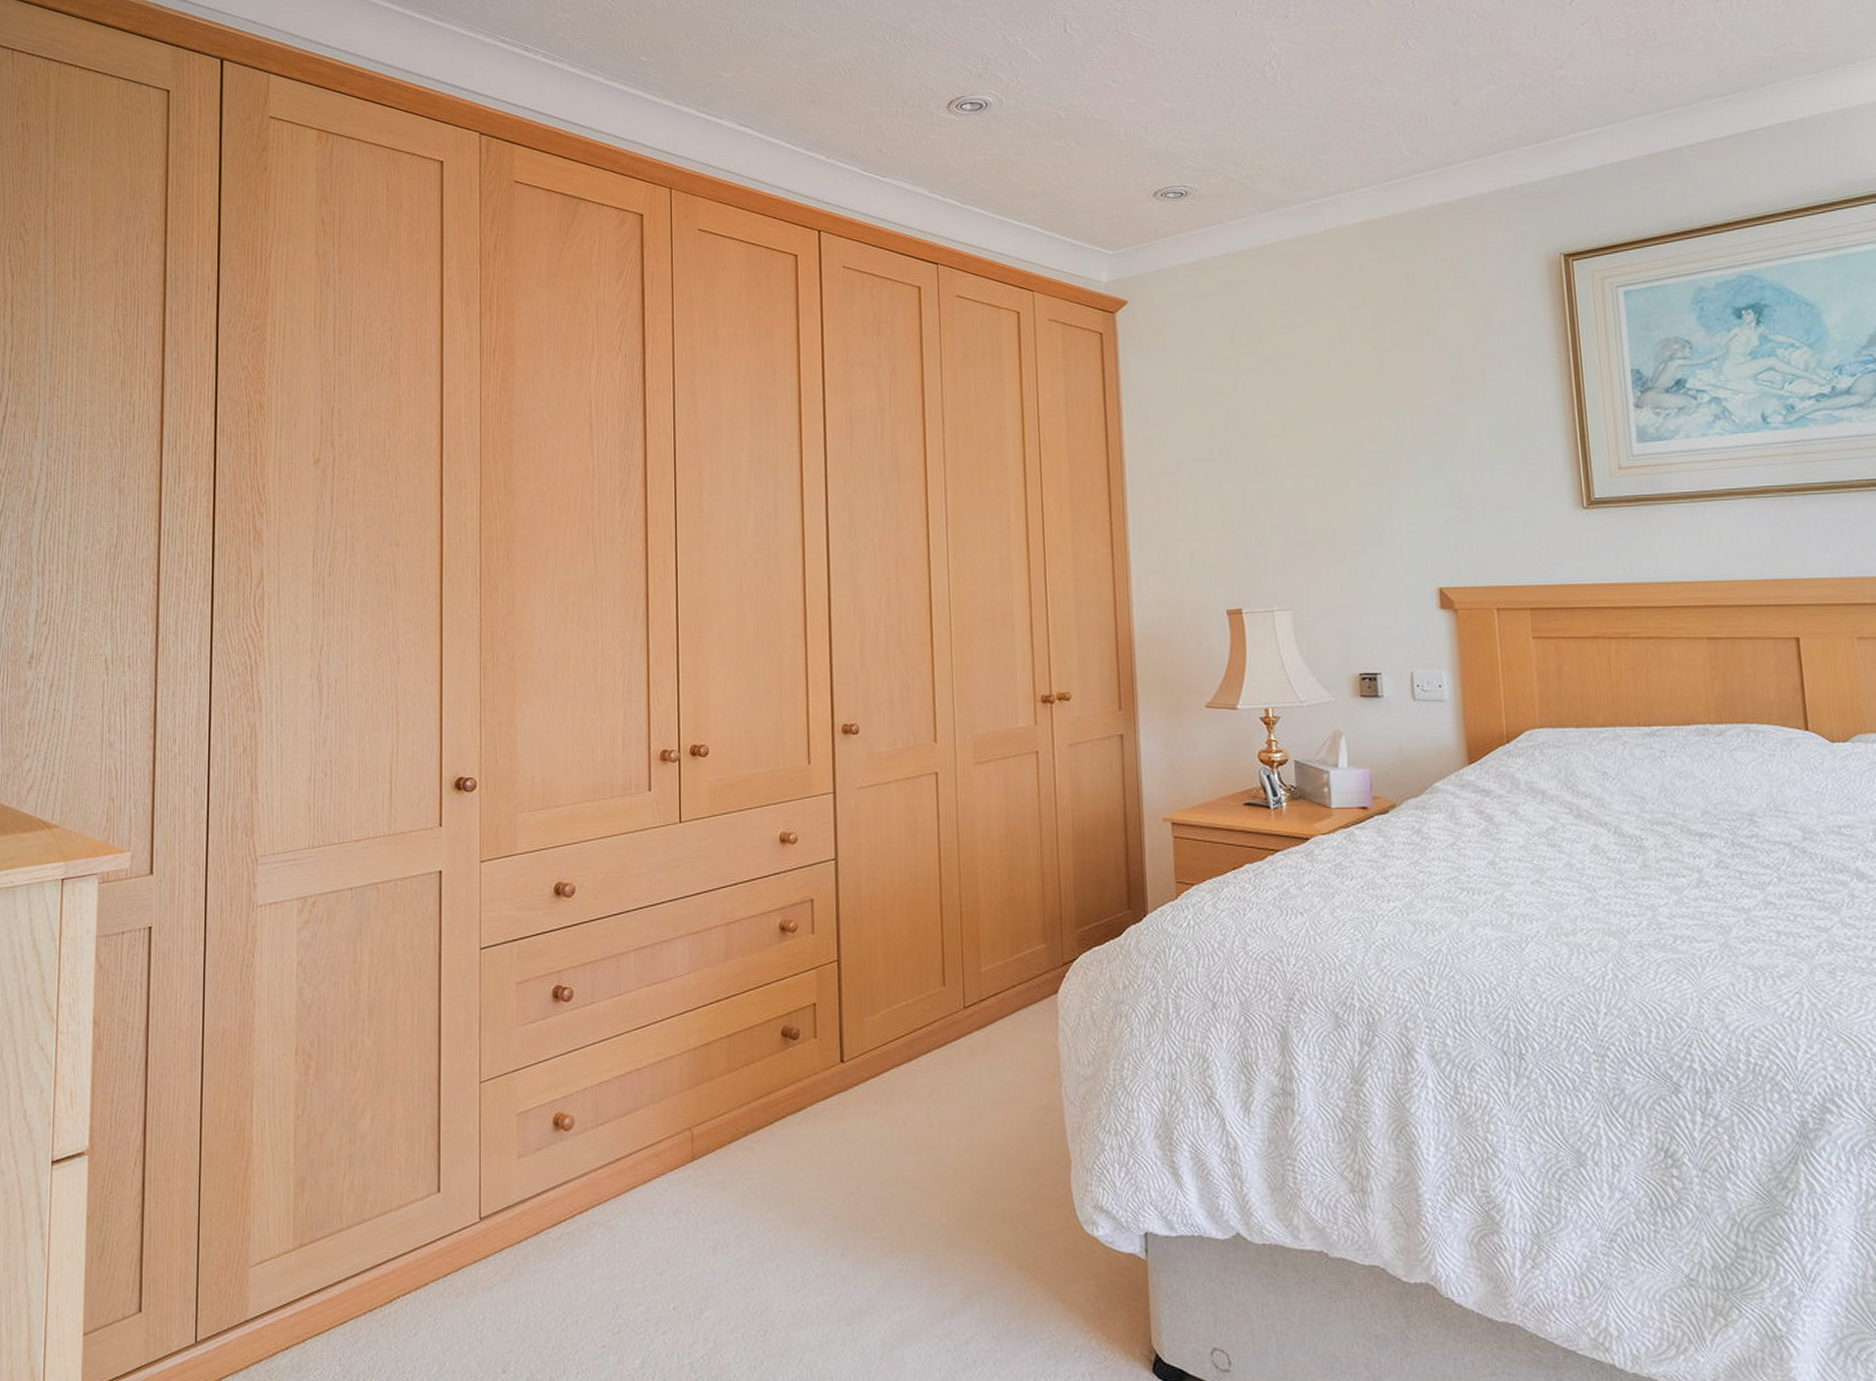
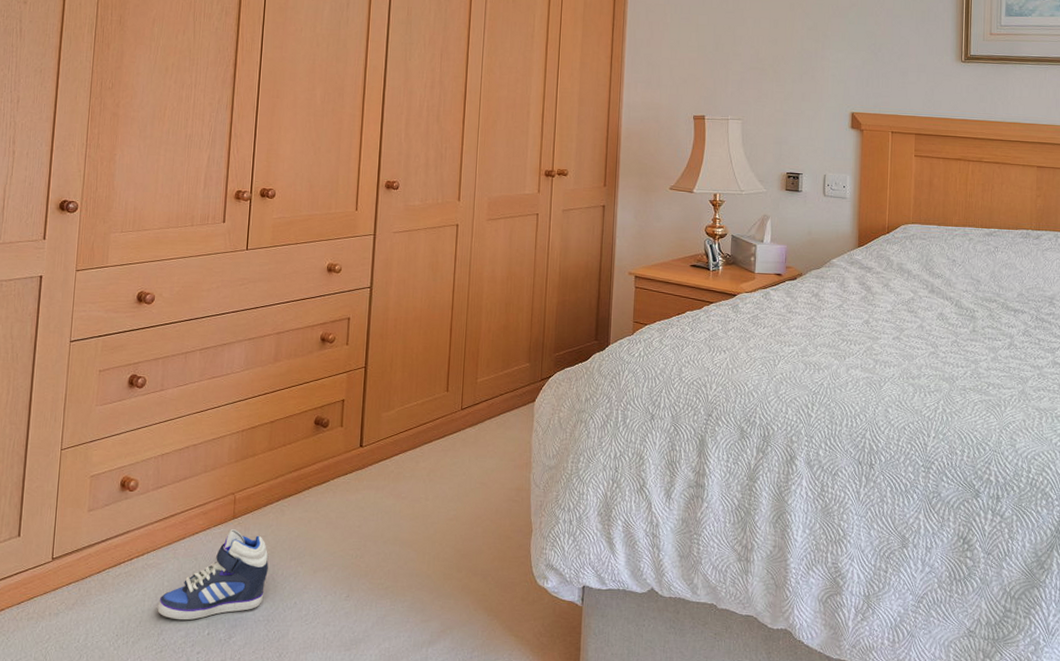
sneaker: none [610,1174,741,1292] -> present [157,529,269,621]

